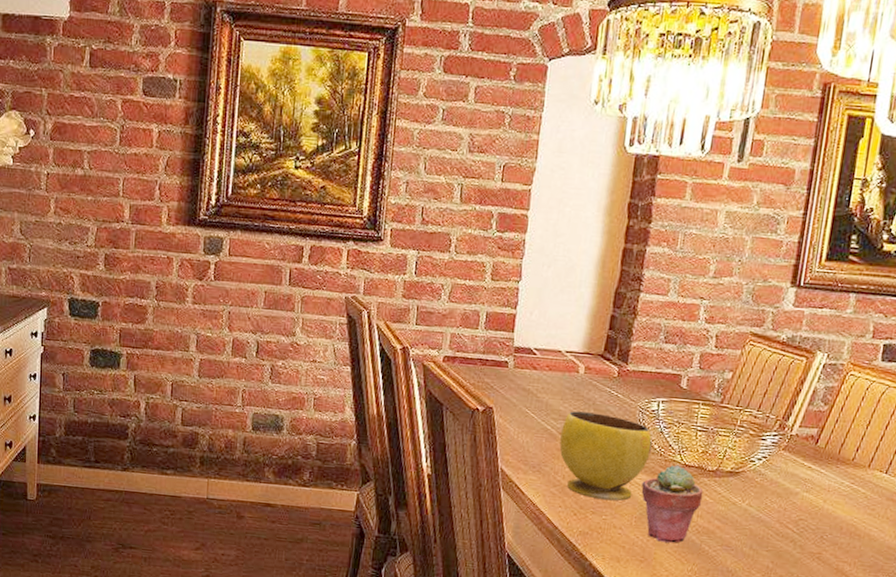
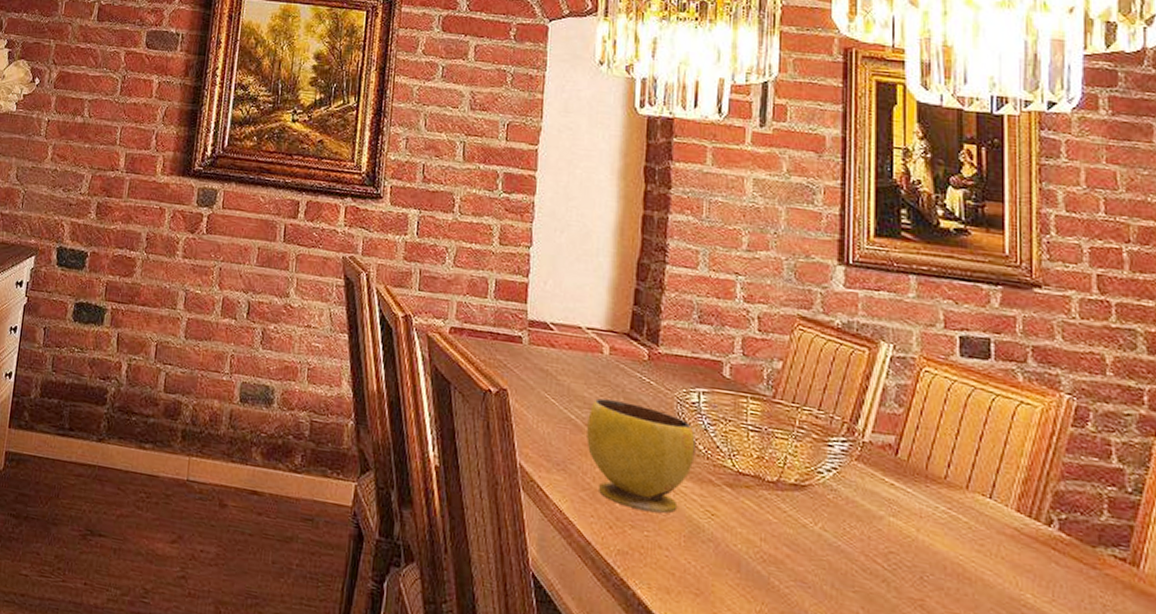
potted succulent: present [641,464,704,543] -> none [688,471,765,574]

